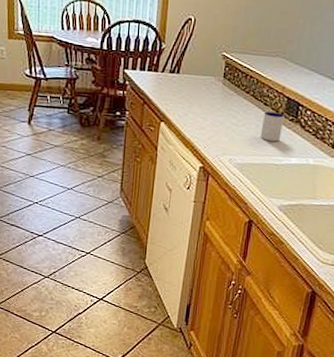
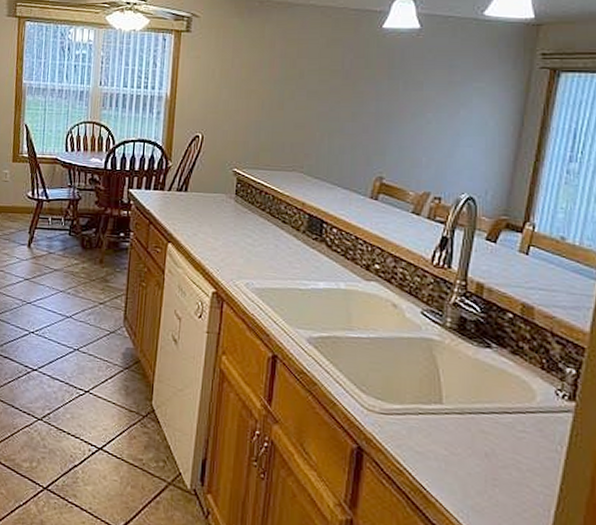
mug: present [260,111,285,141] -> none [280,230,307,263]

